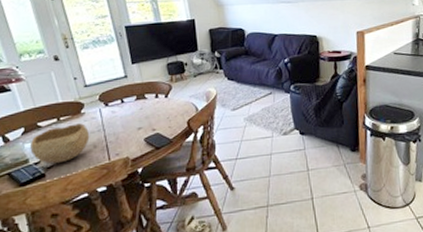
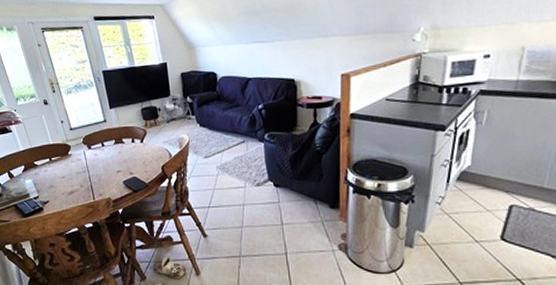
bowl: present [30,123,90,164] -> none [30,164,77,200]

